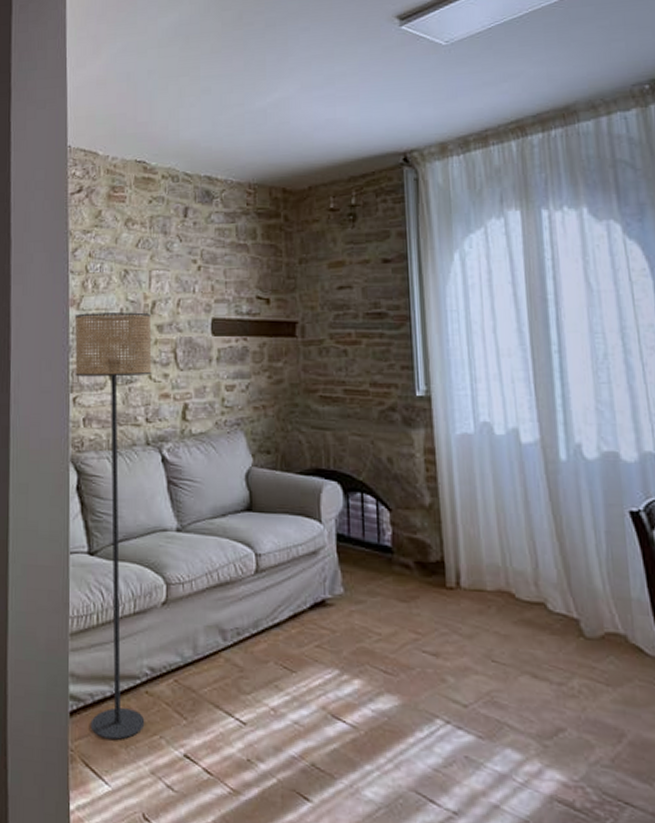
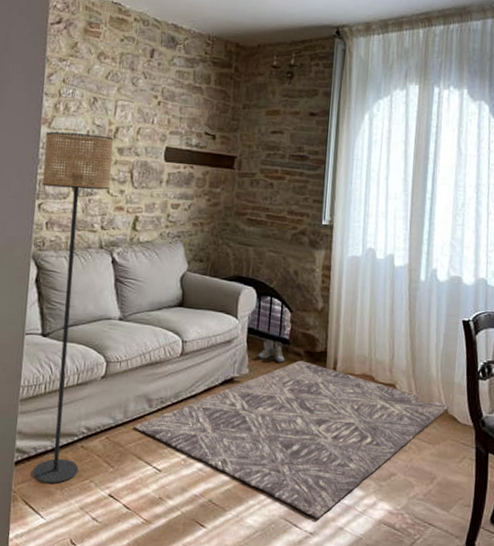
rug: none [207,574,630,793] -> present [134,360,450,519]
boots: none [353,548,389,578] -> present [258,339,285,363]

